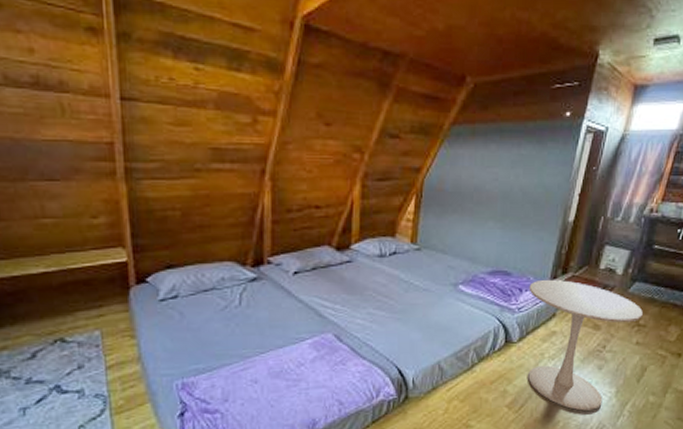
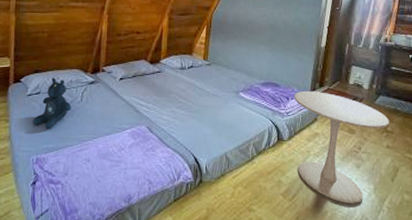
stuffed bear: none [171,274,226,346] -> present [33,77,71,130]

